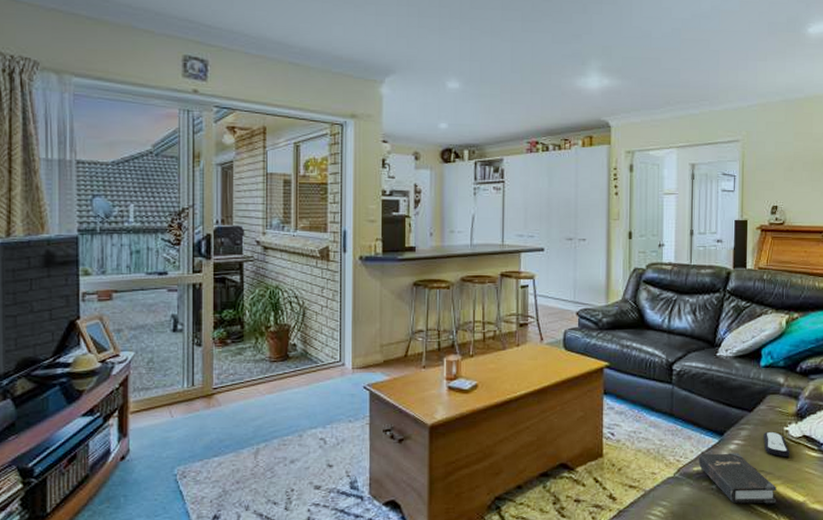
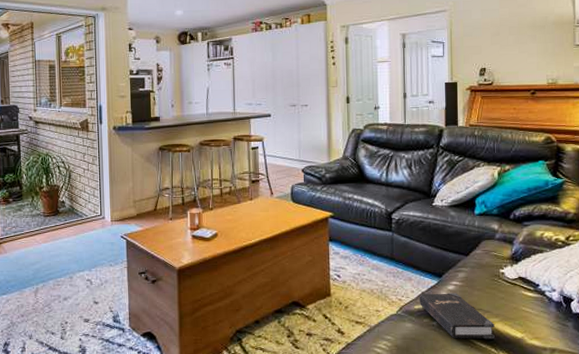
remote control: present [763,431,790,458] -> none [480,273,507,297]

